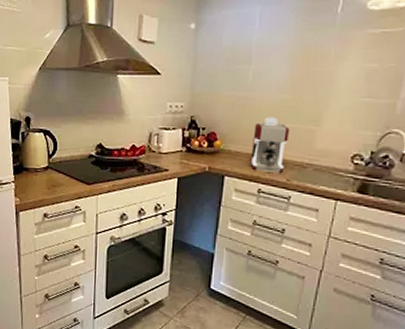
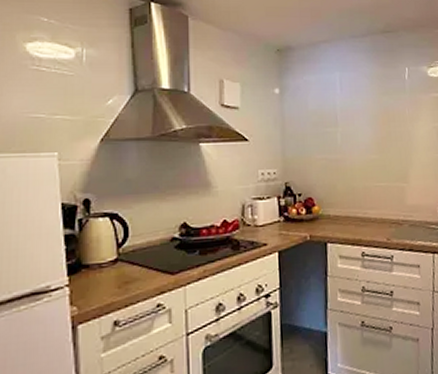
coffee maker: present [250,117,290,173] -> none [349,177,383,234]

